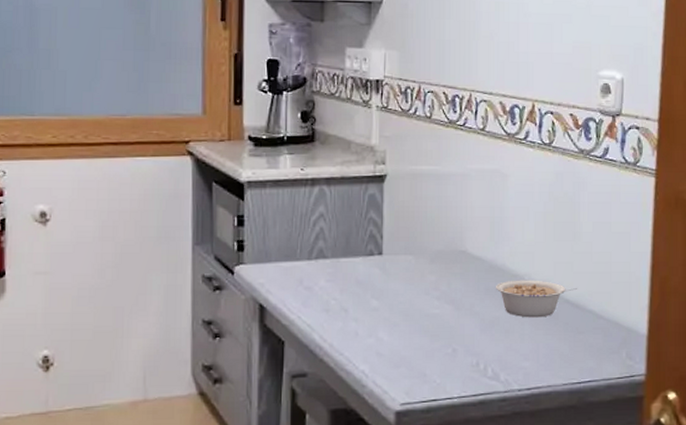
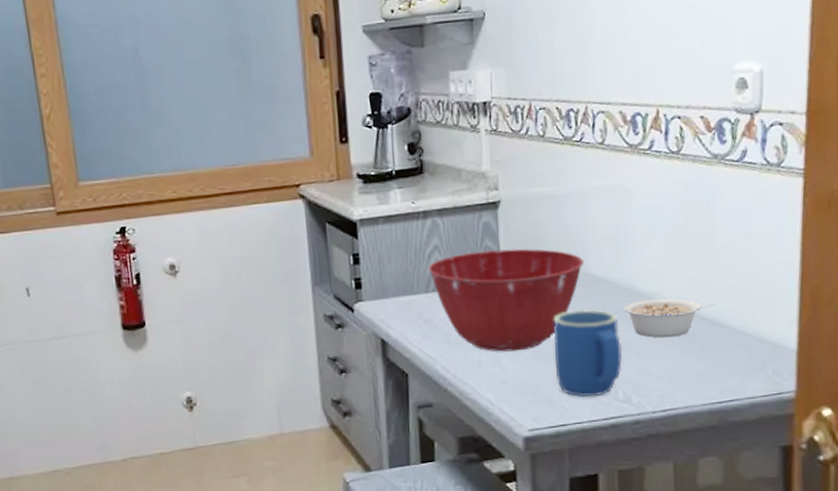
mixing bowl: none [313,222,461,324] -> present [428,248,584,352]
mug: none [429,285,492,373] -> present [554,309,622,398]

